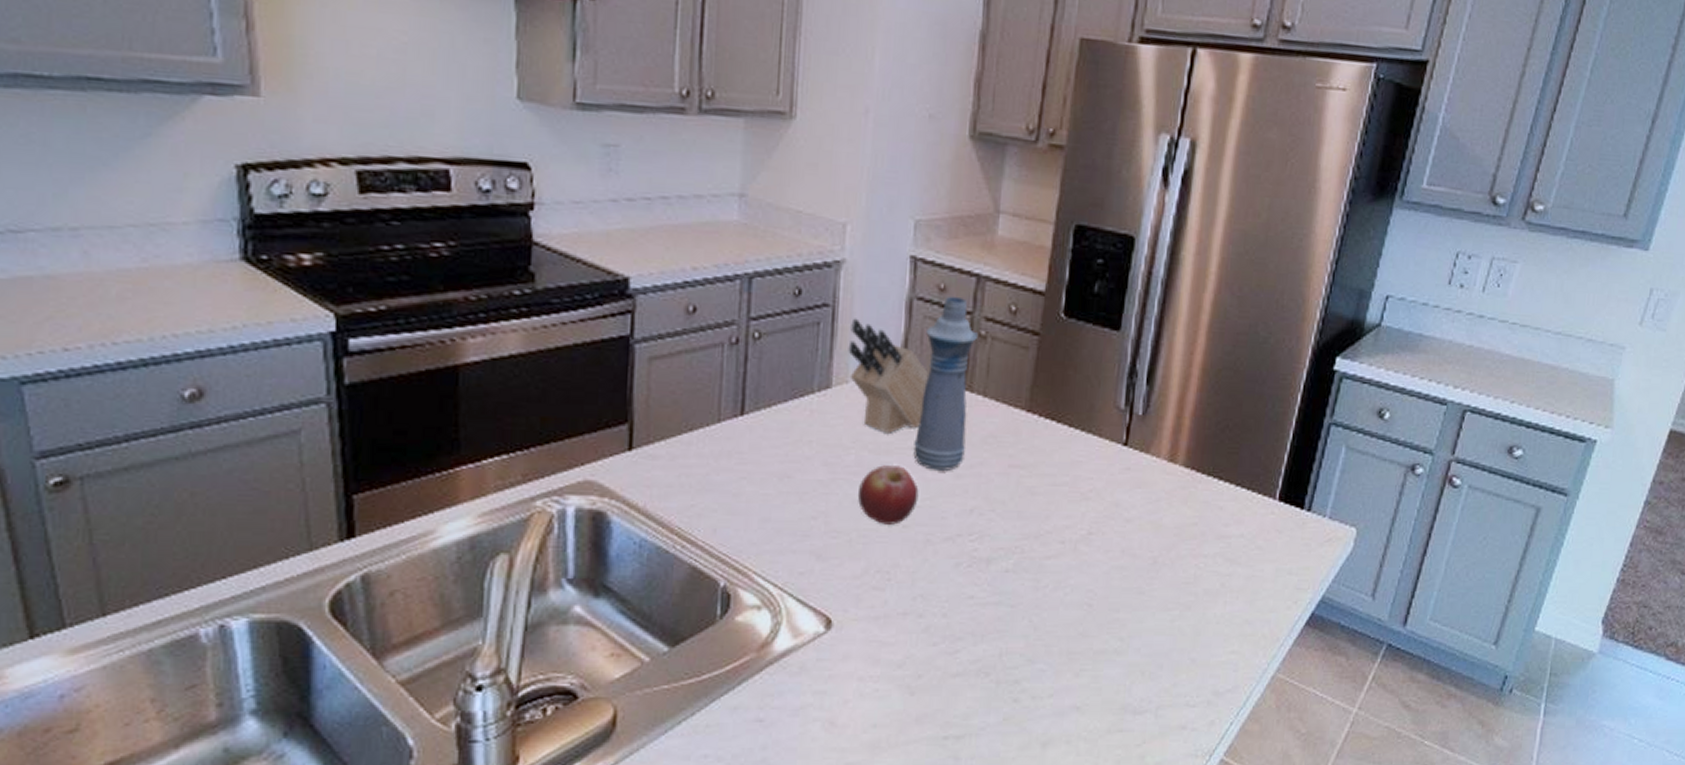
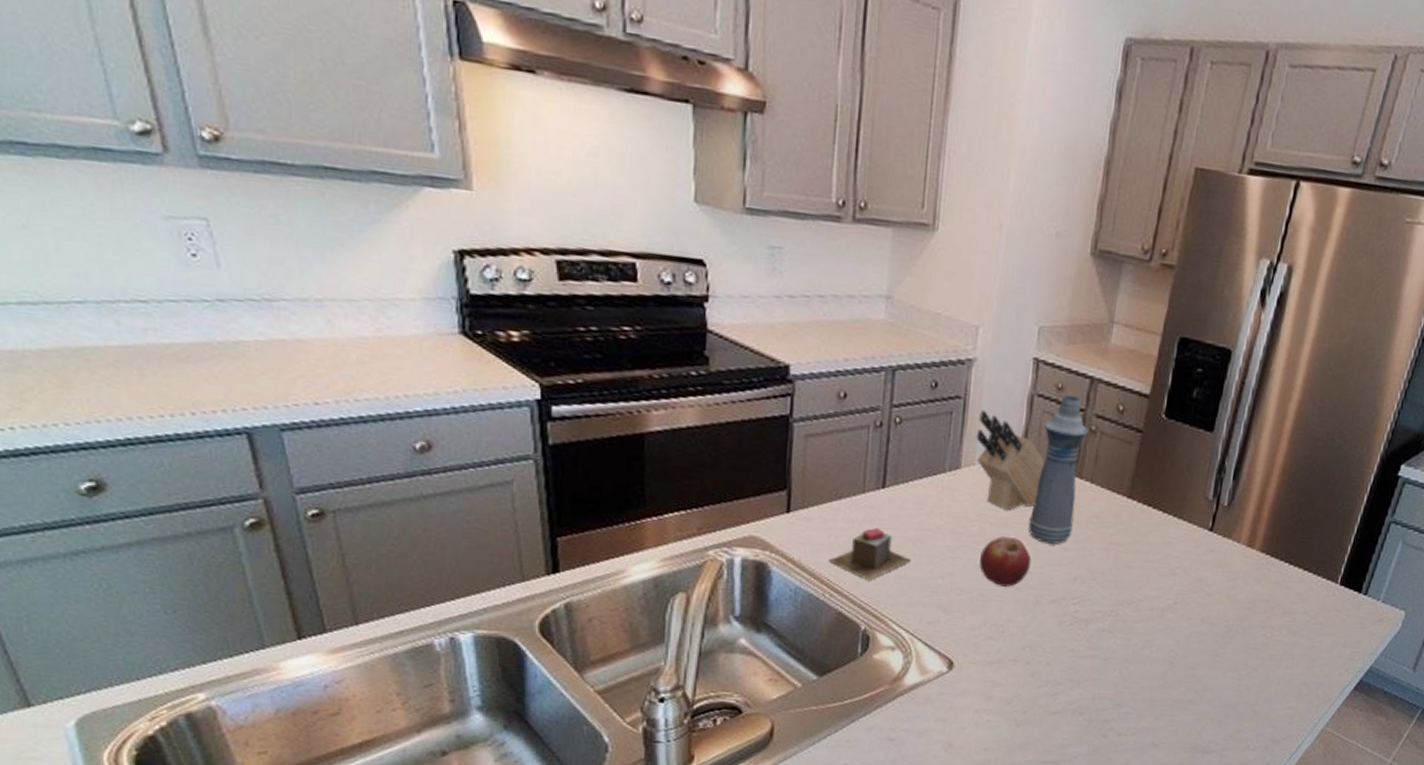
sponge: none [680,462,777,526] -> present [829,527,911,580]

